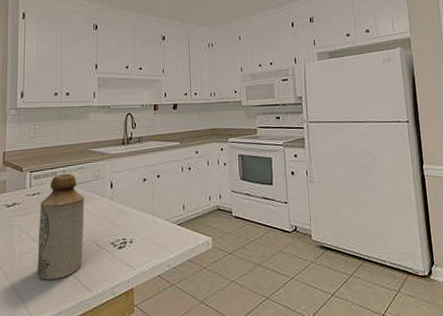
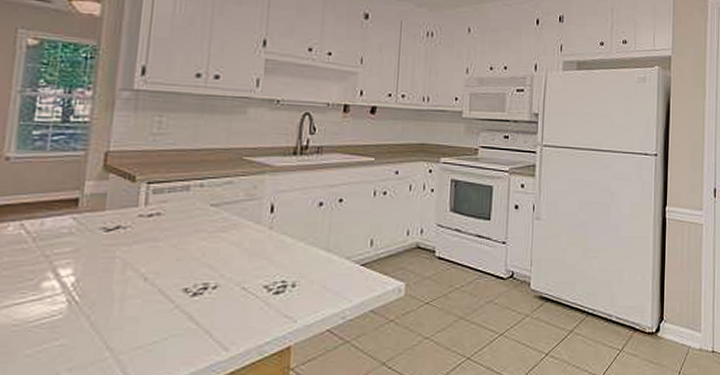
bottle: present [37,173,84,280] -> none [146,188,230,335]

